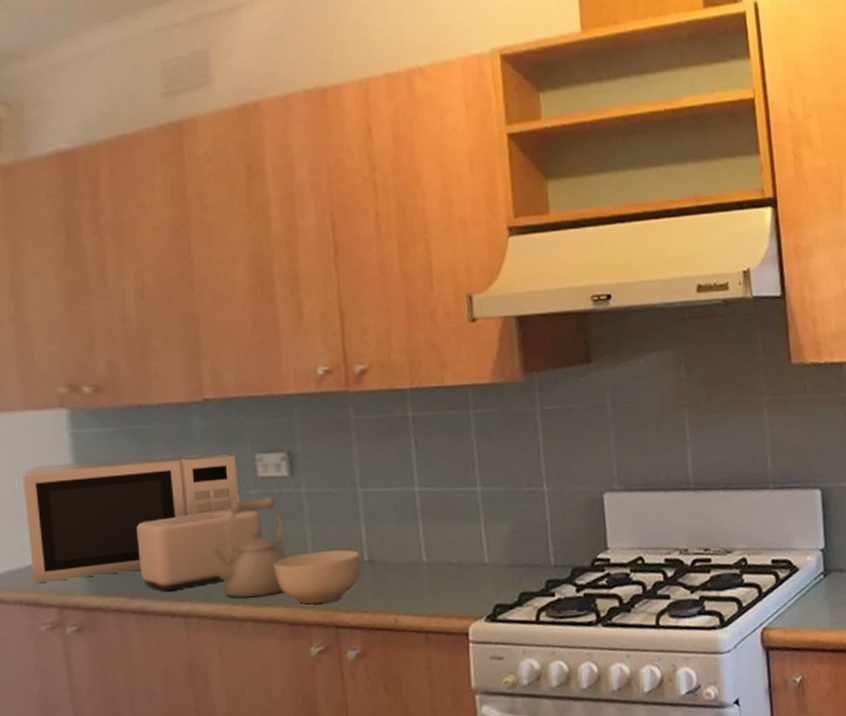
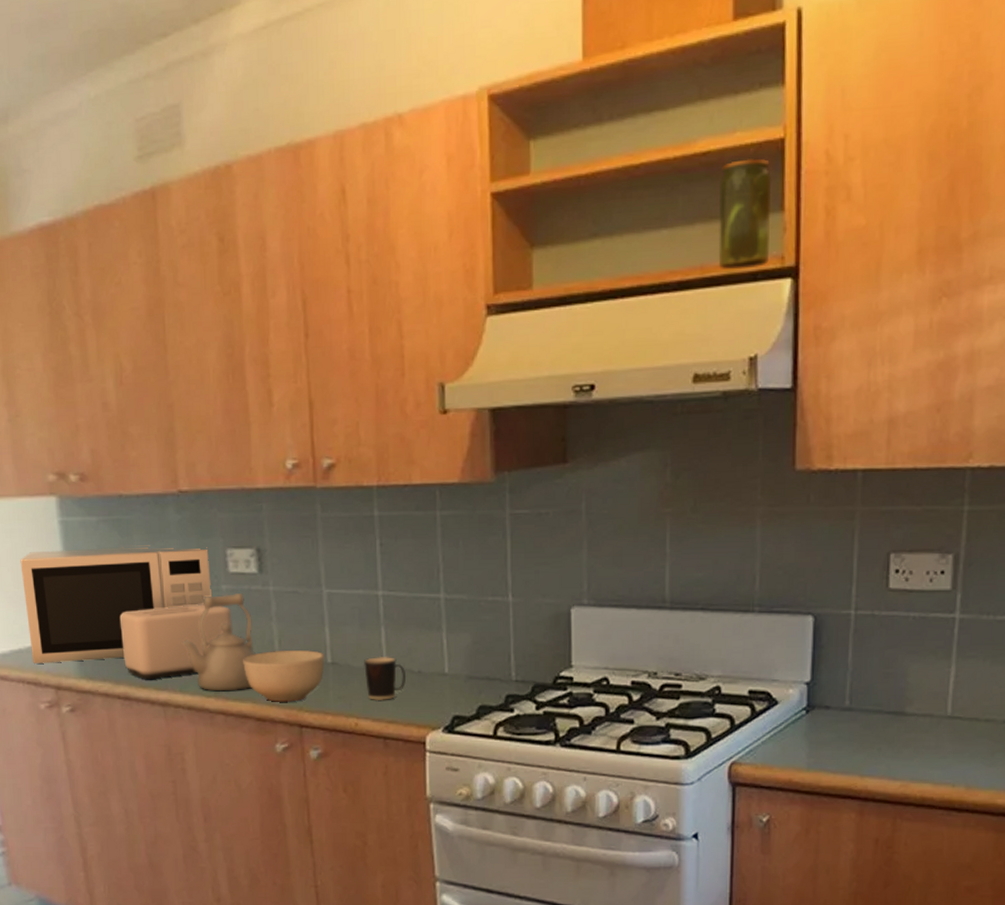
mug: none [401,550,446,596] -> present [363,656,406,701]
jar: none [705,112,751,200] -> present [718,157,772,270]

